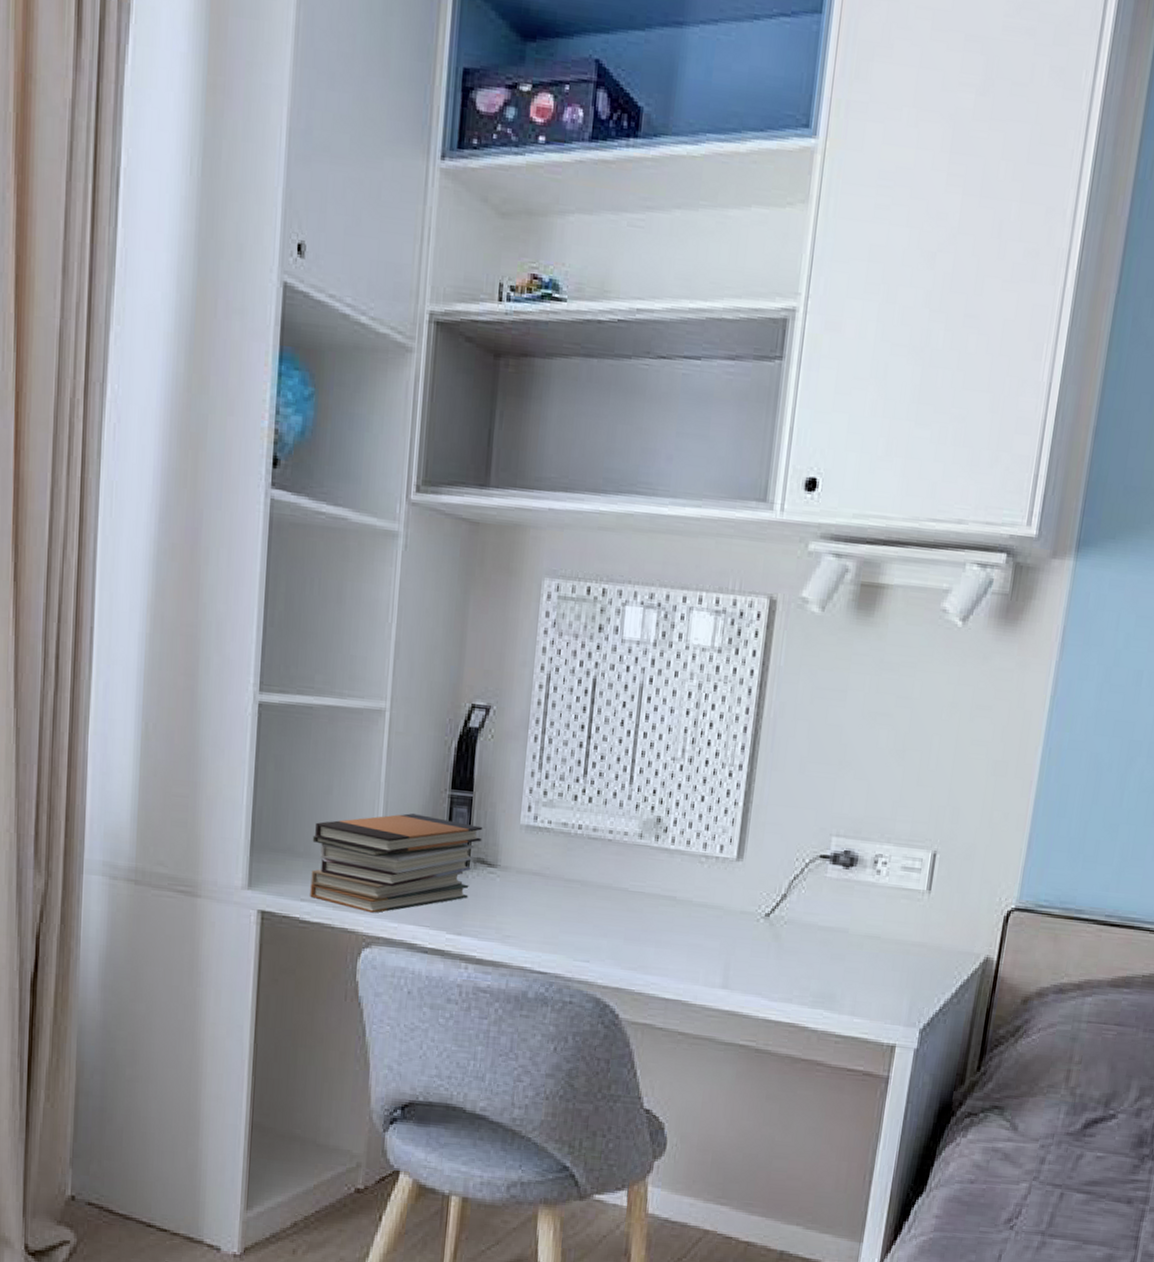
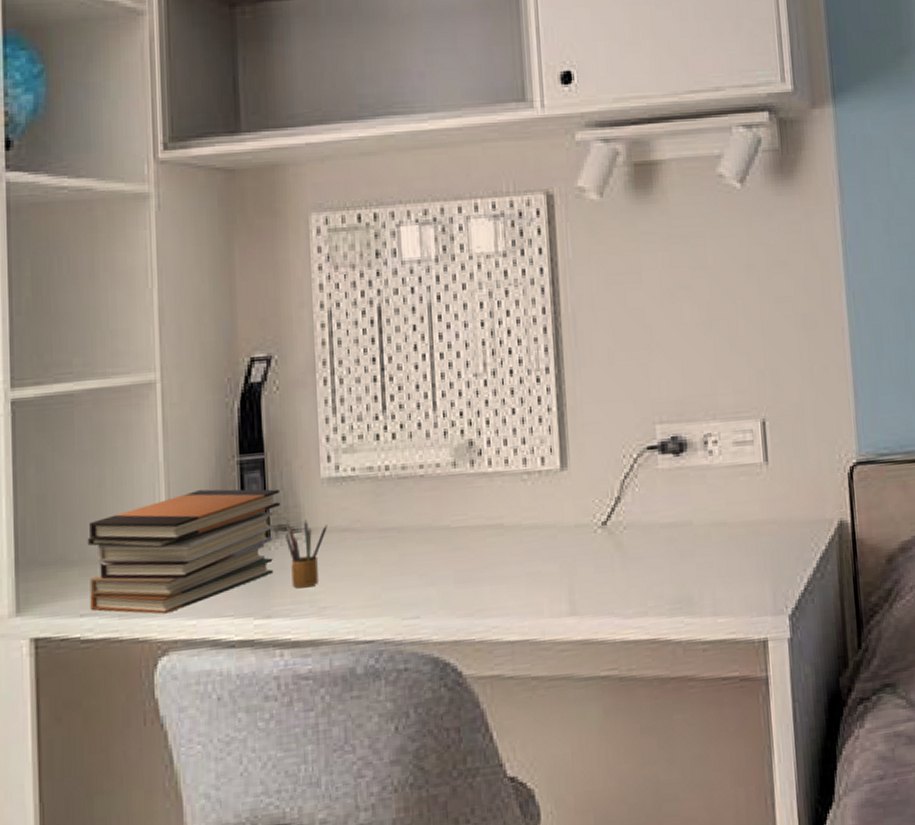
pencil box: none [481,857,520,917] -> present [284,519,328,589]

